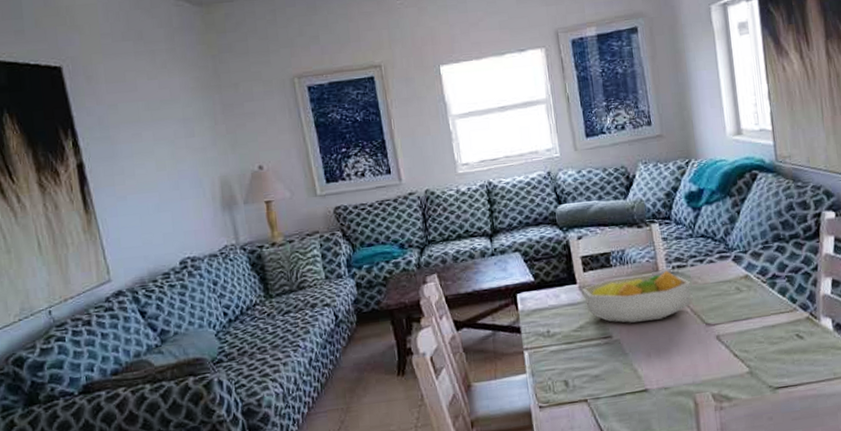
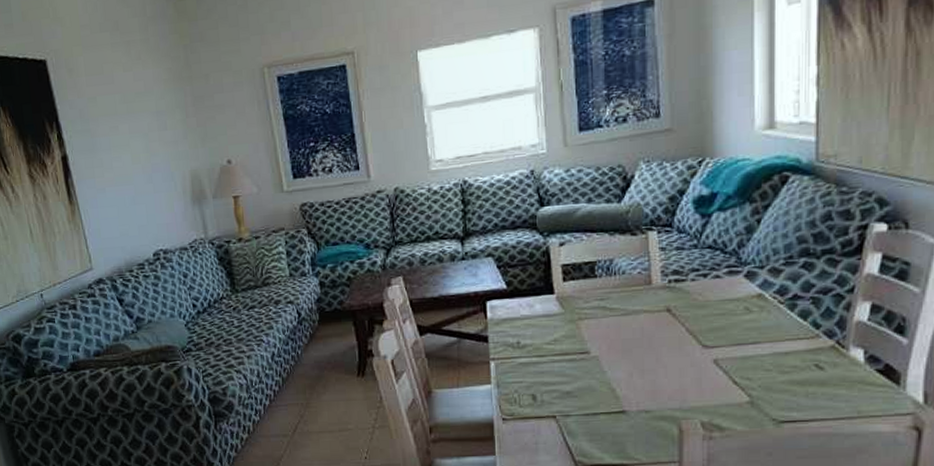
fruit bowl: present [582,270,691,323] -> none [560,284,690,339]

